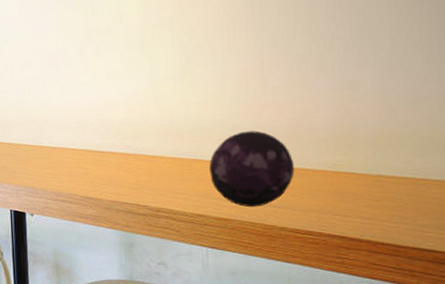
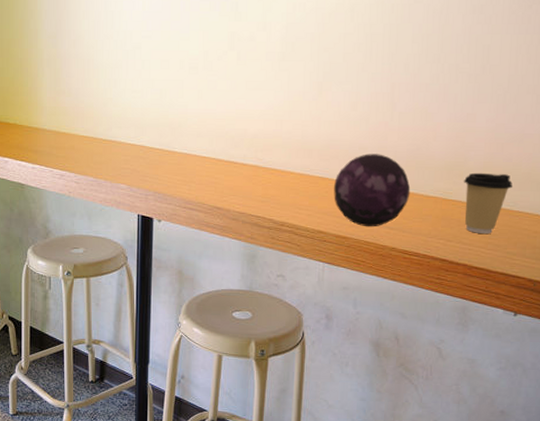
coffee cup: none [353,140,413,206] -> present [463,172,513,234]

